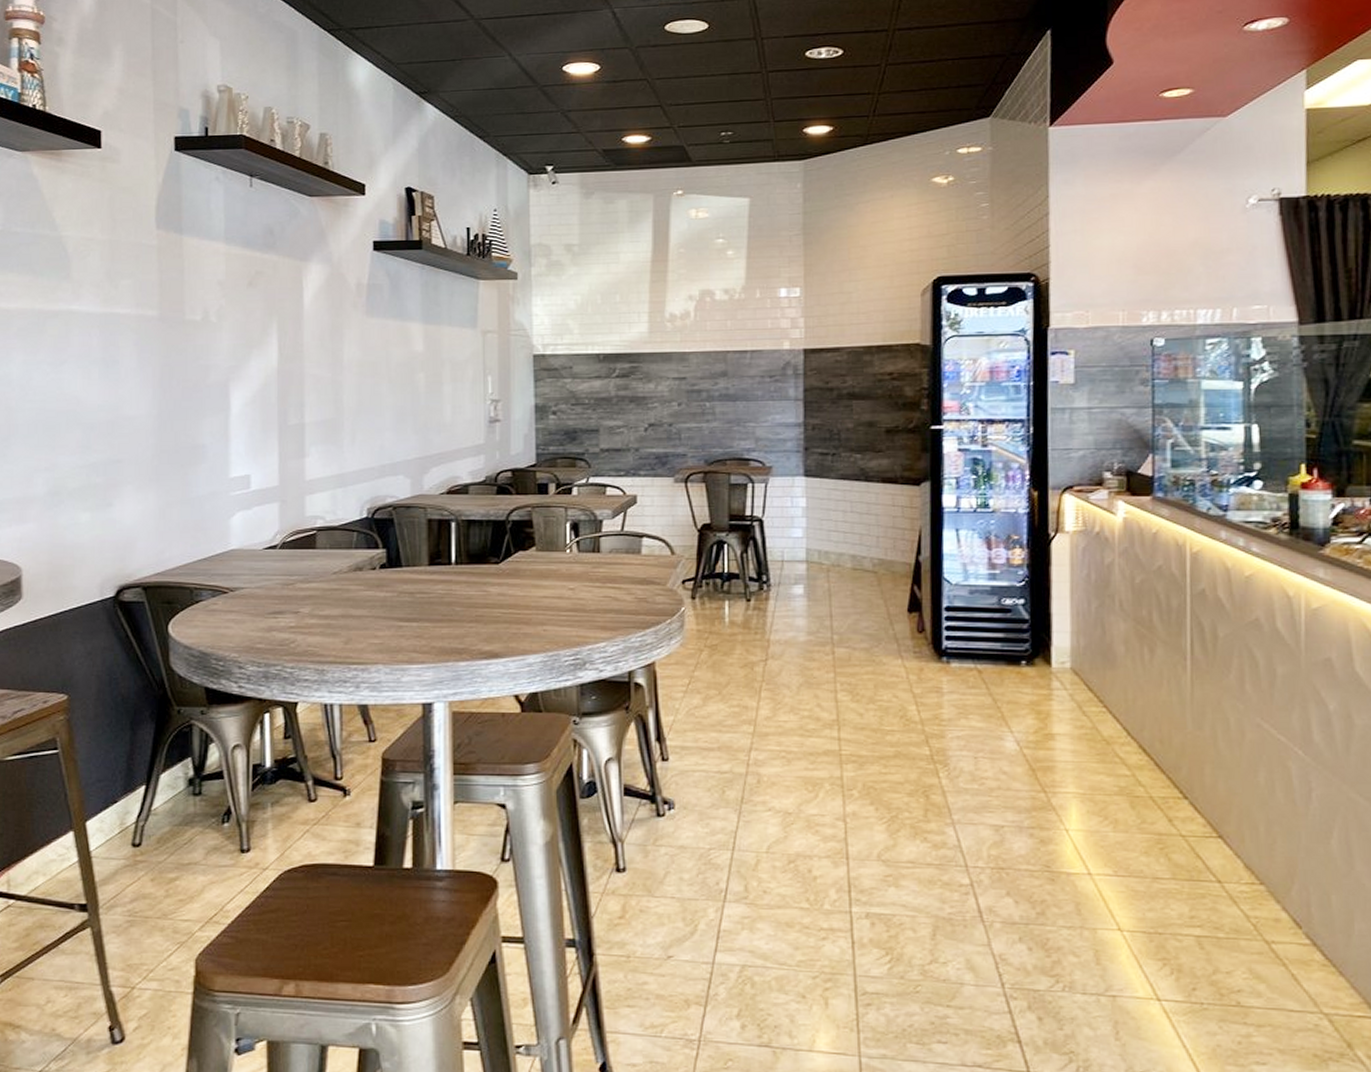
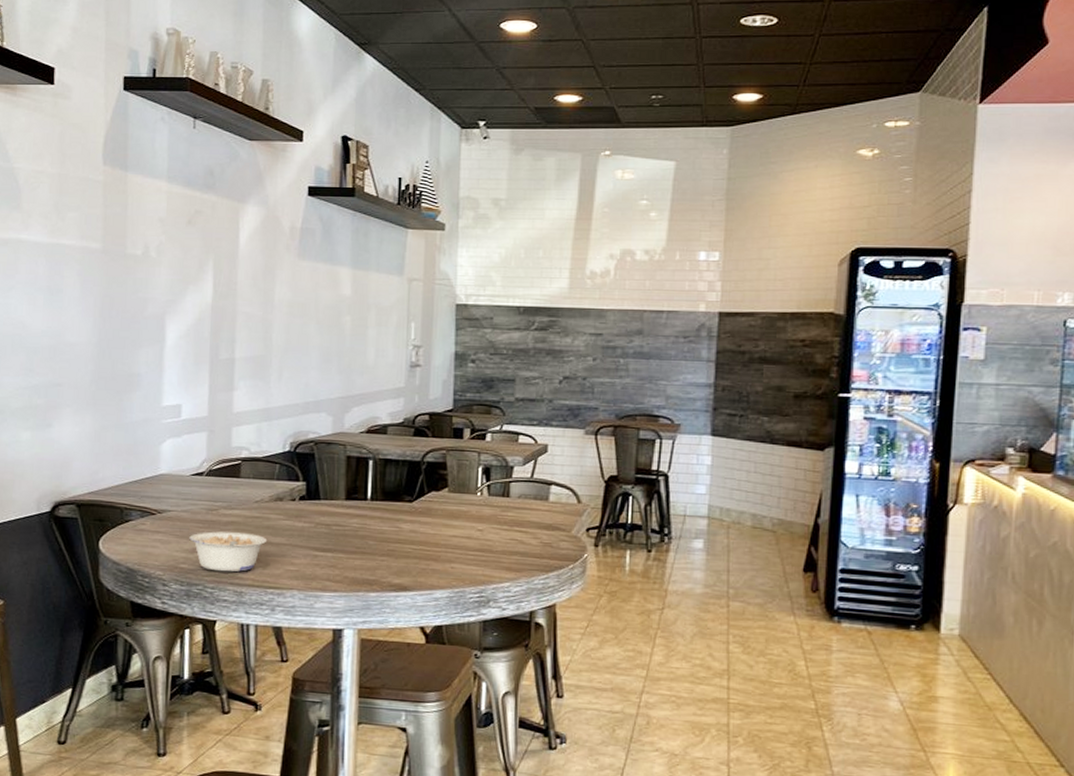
legume: none [265,607,348,650] -> present [189,531,268,573]

